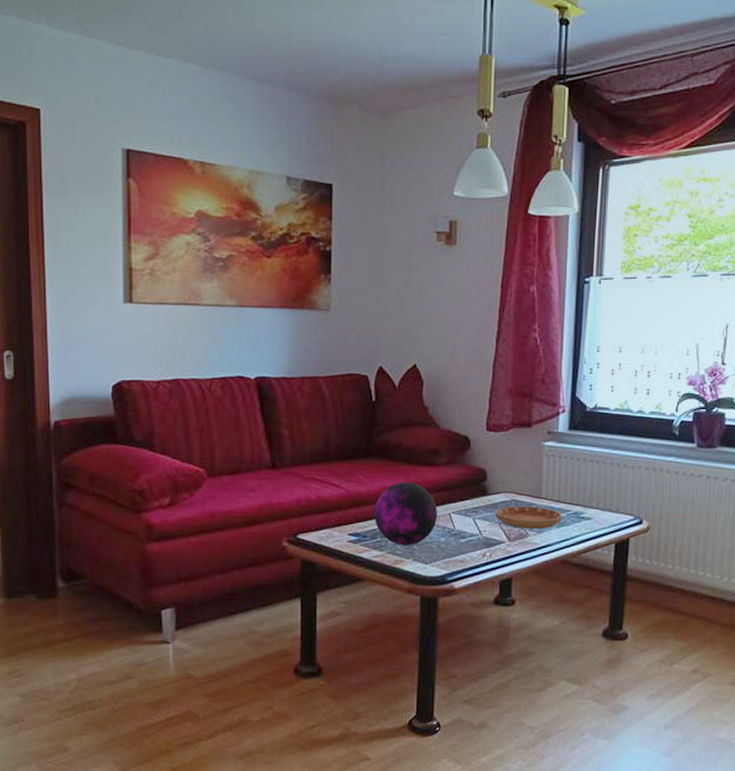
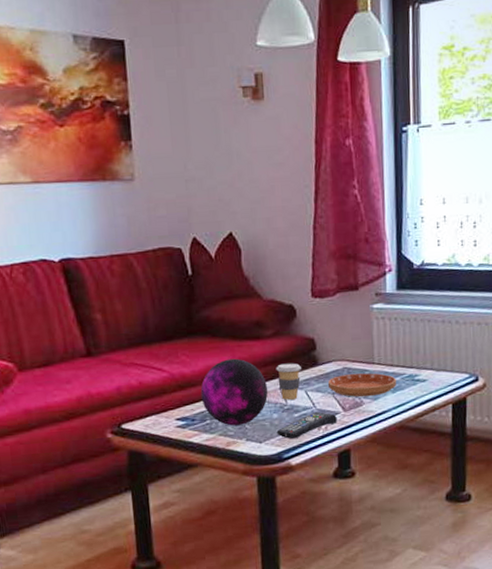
remote control: none [442,539,502,564] -> present [276,411,337,440]
coffee cup: none [447,491,471,525] -> present [276,363,301,400]

